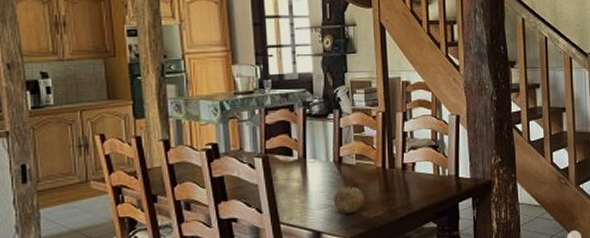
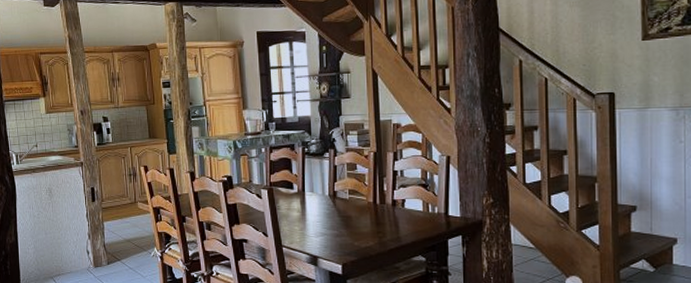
fruit: present [334,183,365,214] -> none [329,215,357,242]

